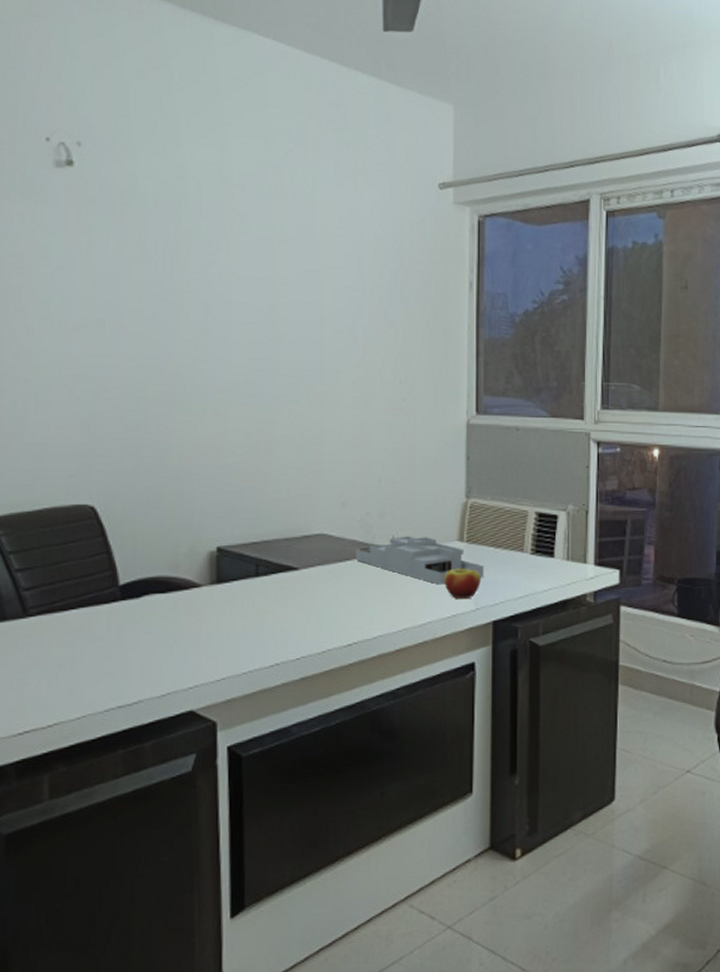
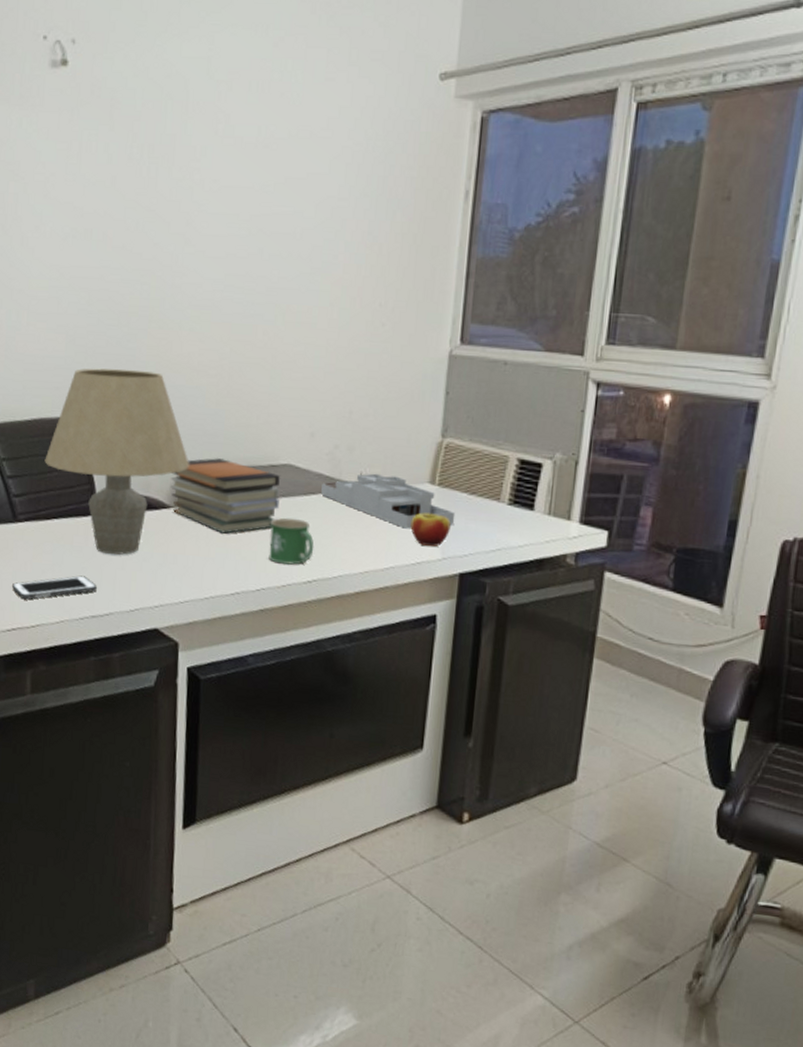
cell phone: none [23,665,123,699] -> present [11,575,97,600]
table lamp: none [59,452,219,641] -> present [44,368,189,555]
book stack: none [200,534,315,607] -> present [170,458,281,534]
mug: none [306,585,353,632] -> present [268,517,314,565]

